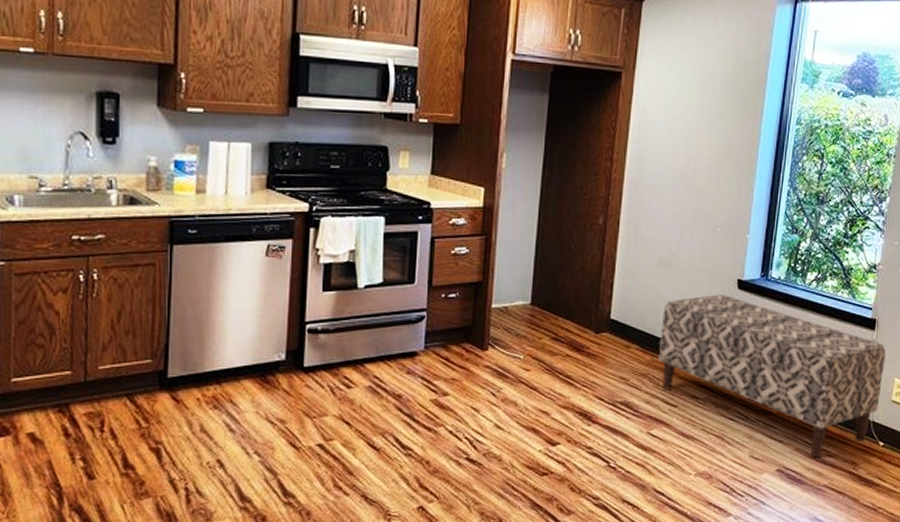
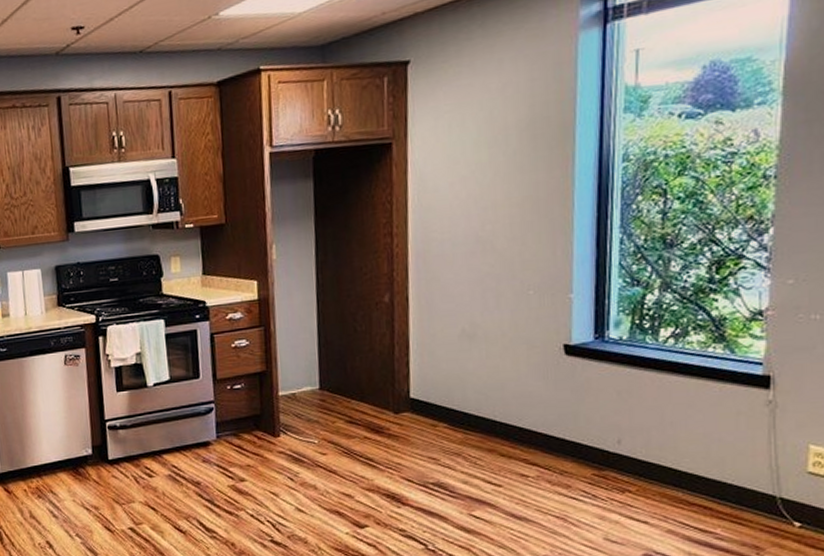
bench: present [659,295,886,458] -> none [472,363,791,541]

